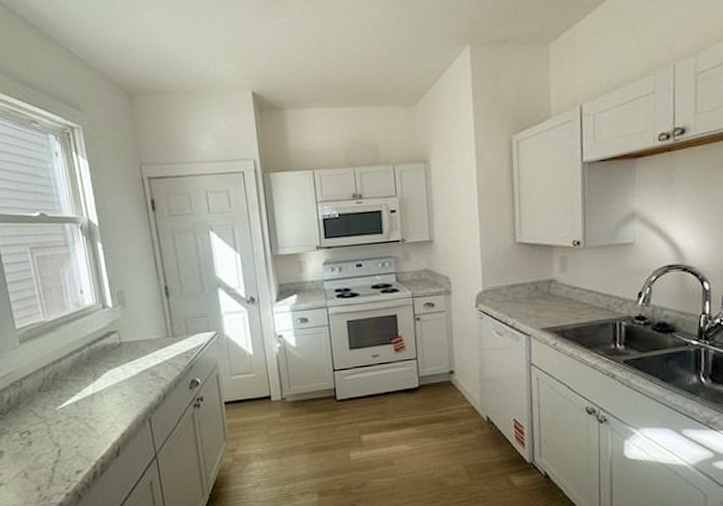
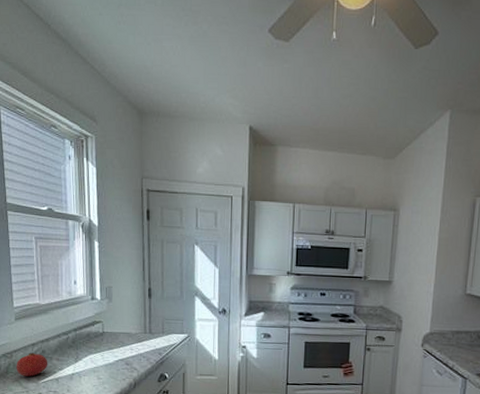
fruit: none [27,377,64,405] -> present [16,352,48,377]

